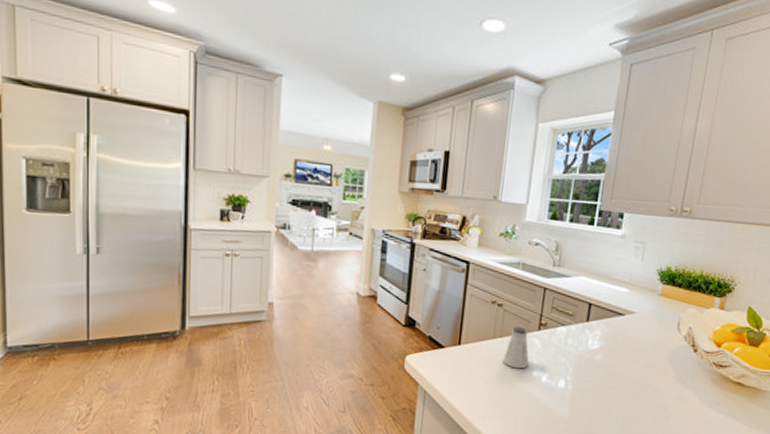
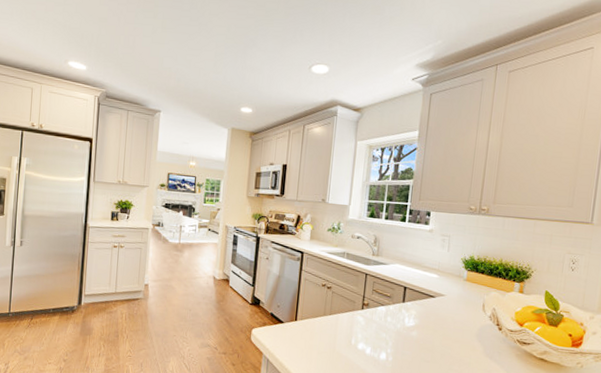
saltshaker: present [503,327,529,369] -> none [332,306,355,342]

